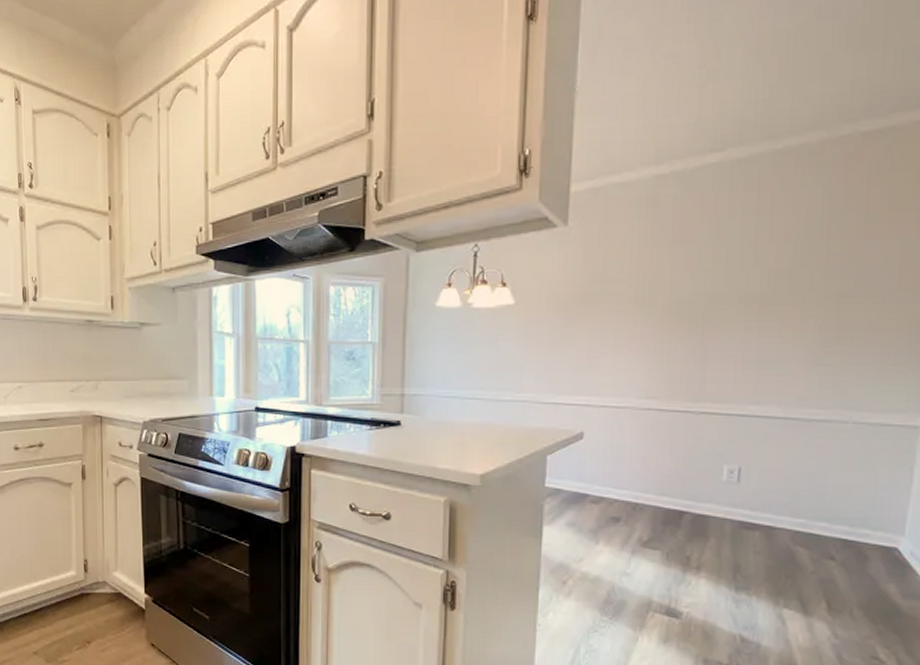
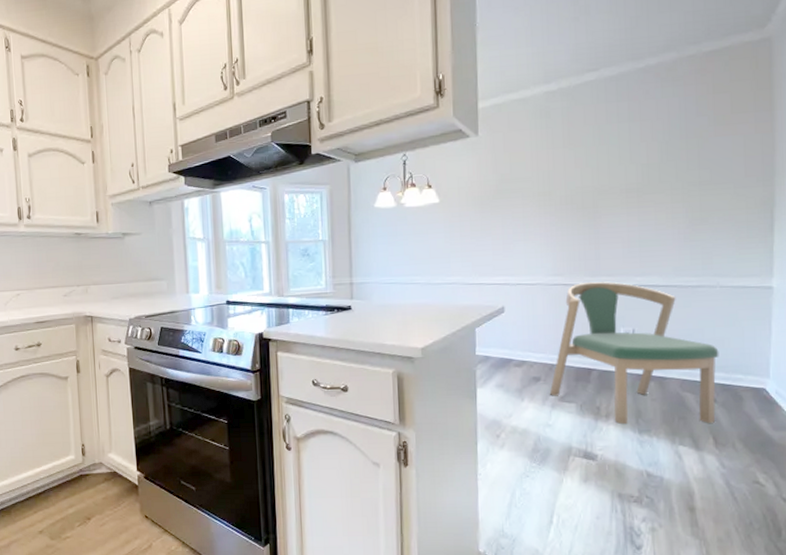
dining chair: none [630,409,844,585] -> present [549,282,719,424]

